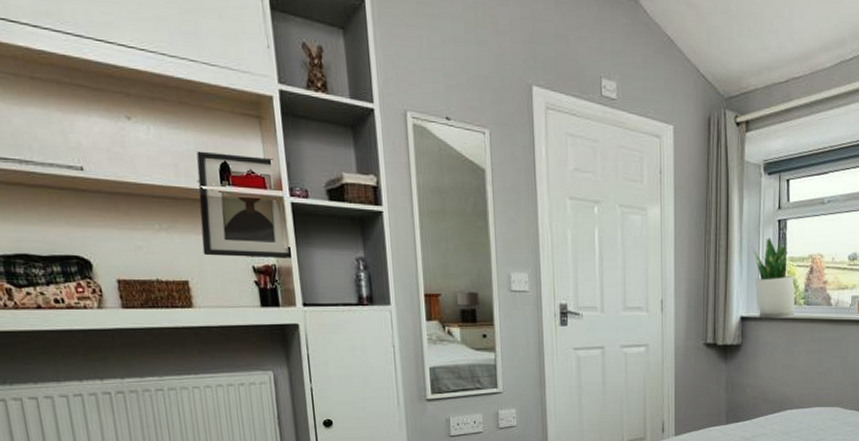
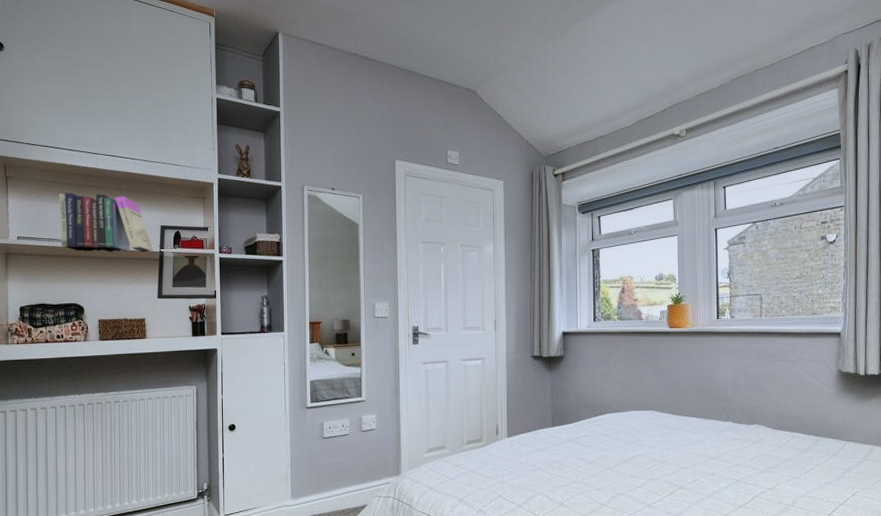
books: none [25,92,190,191] -> present [59,192,153,254]
planter: present [751,237,795,318] -> none [570,264,610,333]

